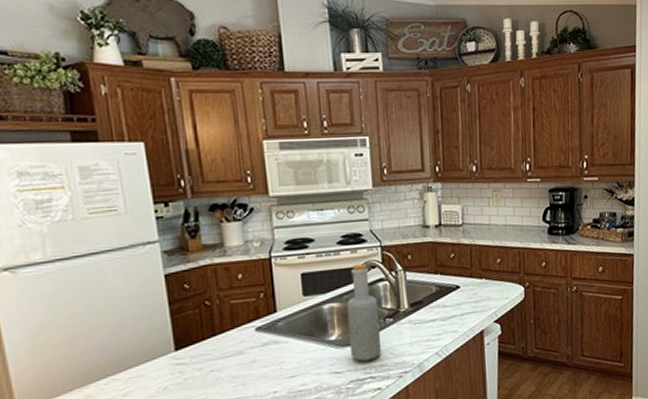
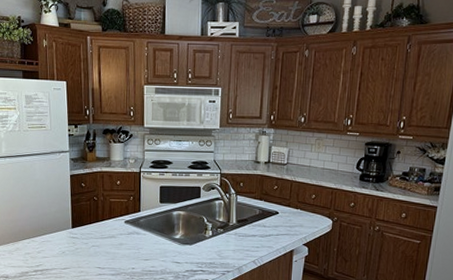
bottle: present [346,263,382,361] -> none [188,185,214,258]

